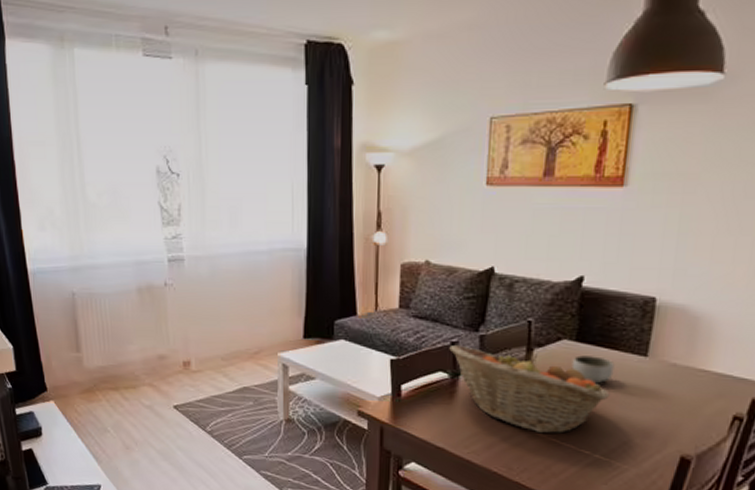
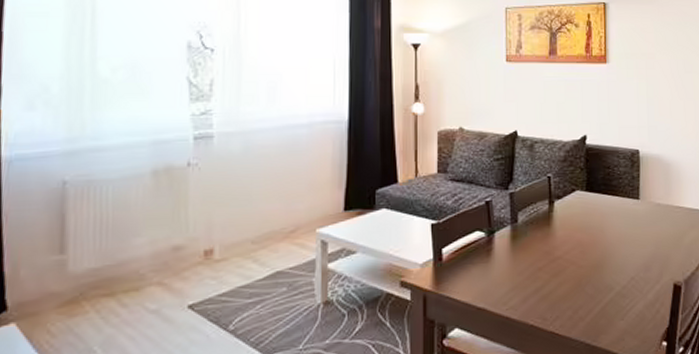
fruit basket: present [449,344,610,434] -> none [484,203,616,280]
bowl: present [571,355,615,384] -> none [585,203,617,228]

